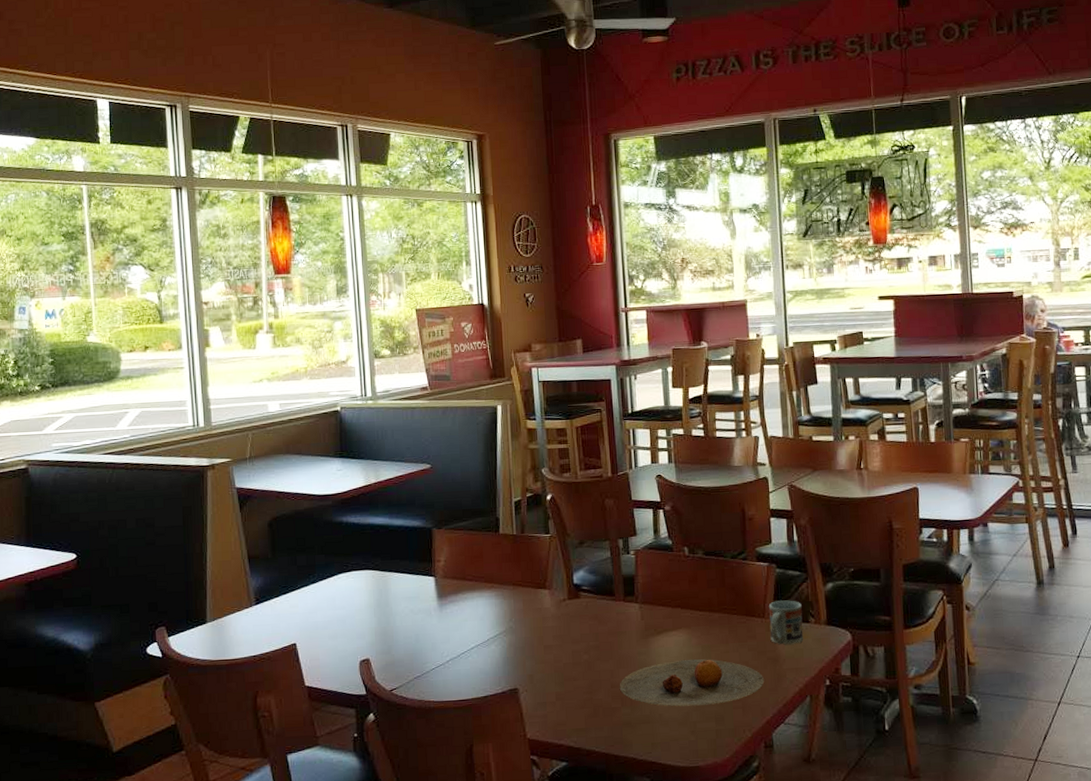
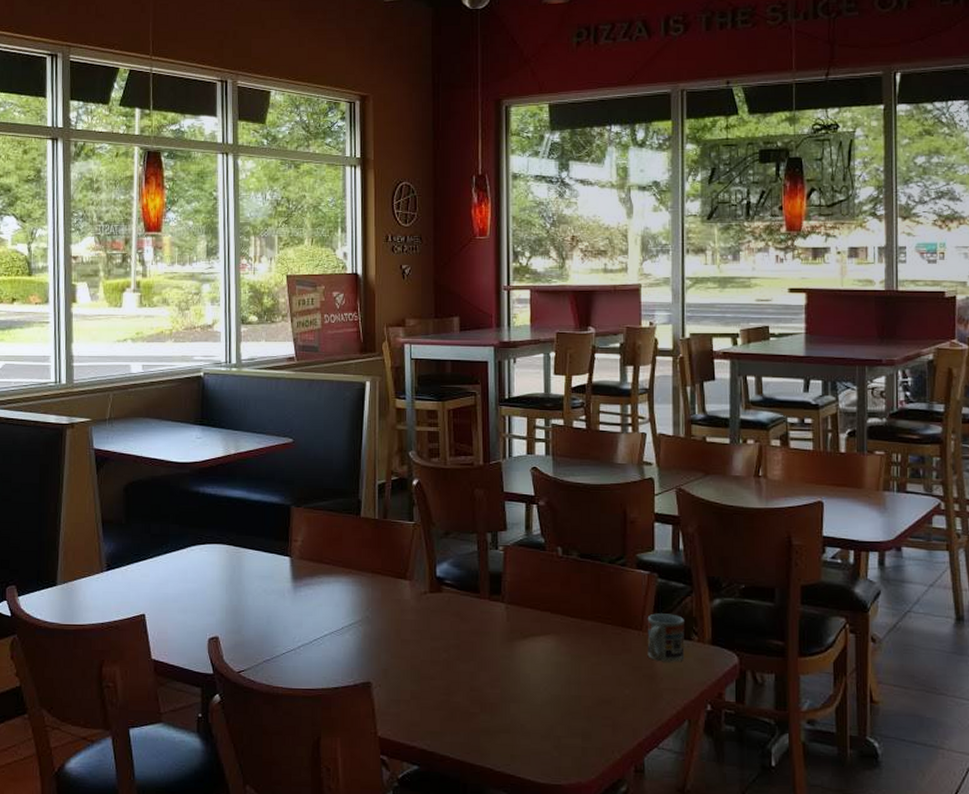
plate: present [619,659,765,707] -> none [479,668,639,720]

